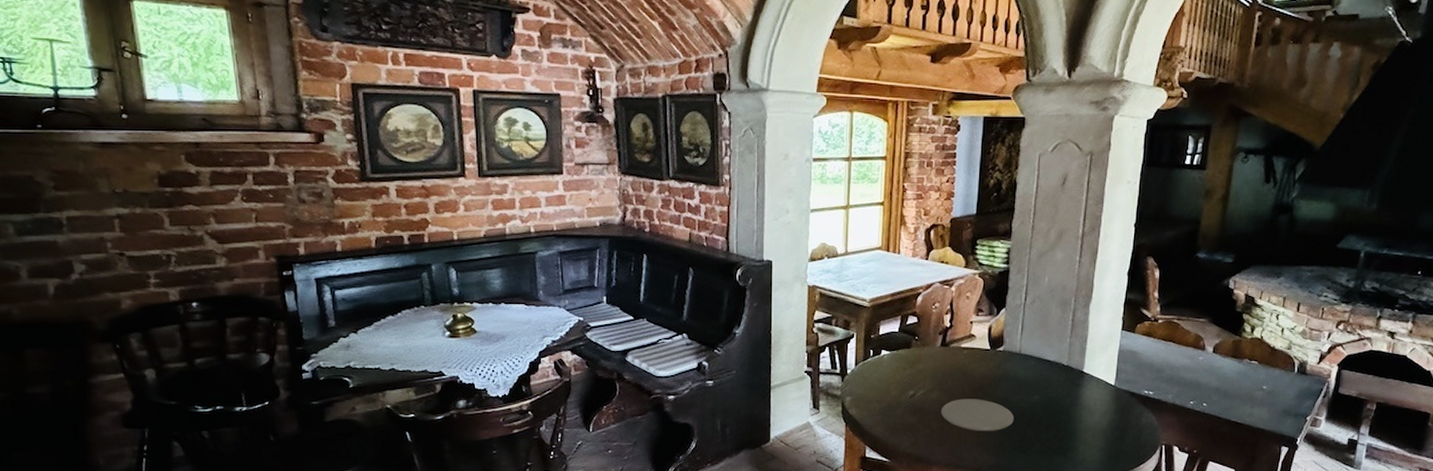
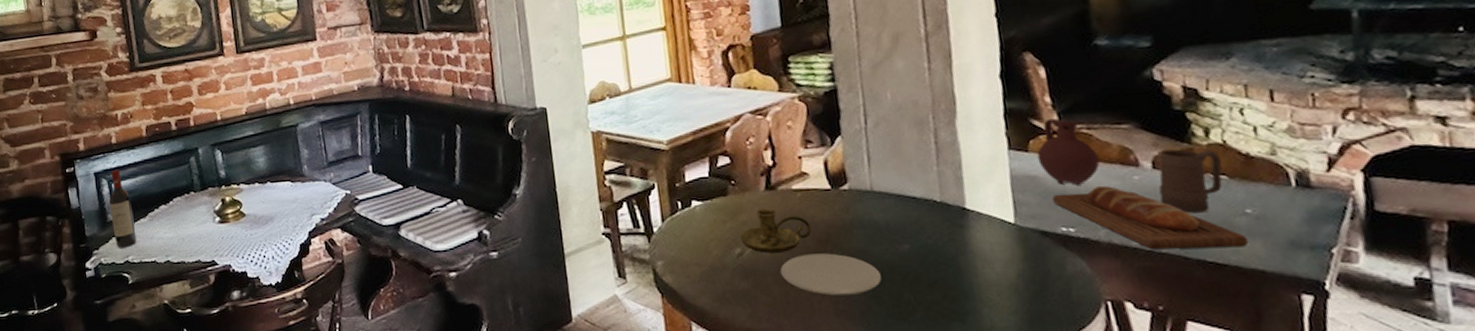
wine bottle: none [331,277,360,353] -> present [109,170,137,248]
candlestick: none [915,361,970,396] -> present [740,208,812,253]
ceramic pitcher: none [1140,309,1180,360] -> present [1037,118,1100,185]
bread loaf: none [1143,362,1260,412] -> present [1051,185,1249,250]
beer mug: none [1213,340,1257,387] -> present [1158,149,1223,214]

